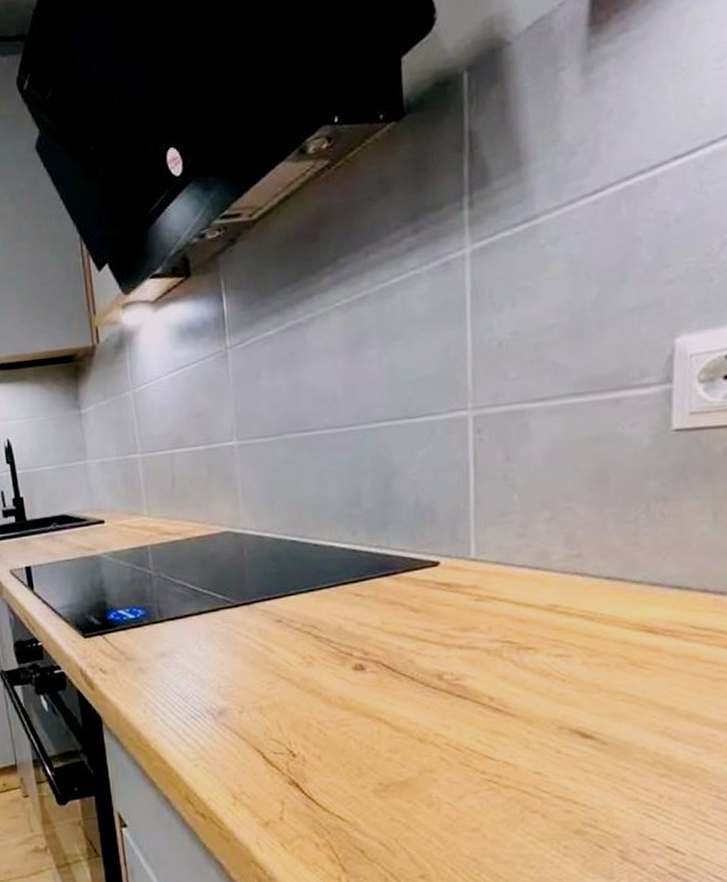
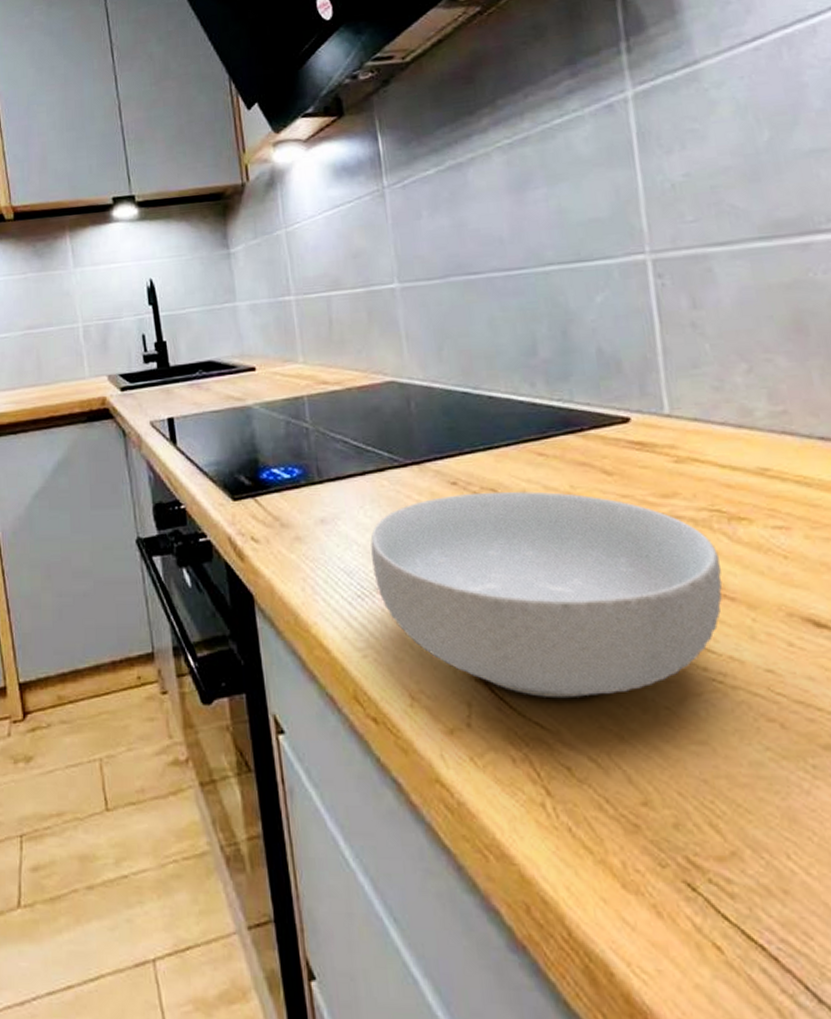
cereal bowl: none [204,627,506,797] -> present [370,491,723,699]

